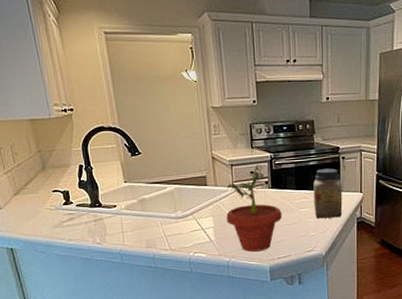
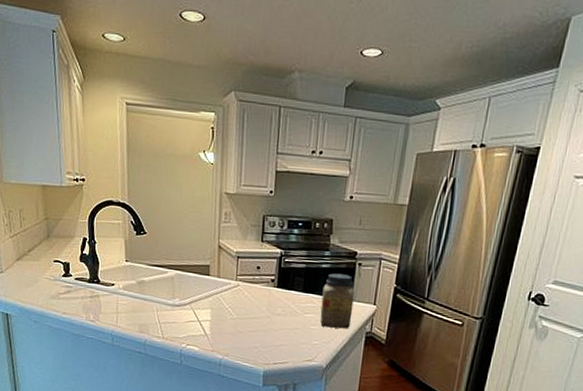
potted plant: present [226,161,282,252] -> none [225,257,285,353]

